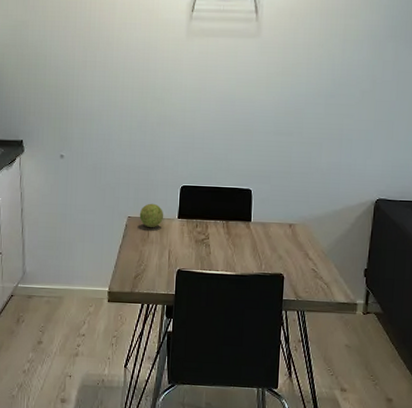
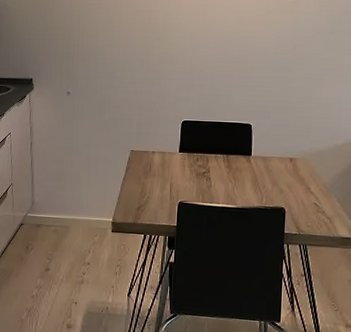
decorative ball: present [139,203,164,228] -> none [141,137,166,162]

